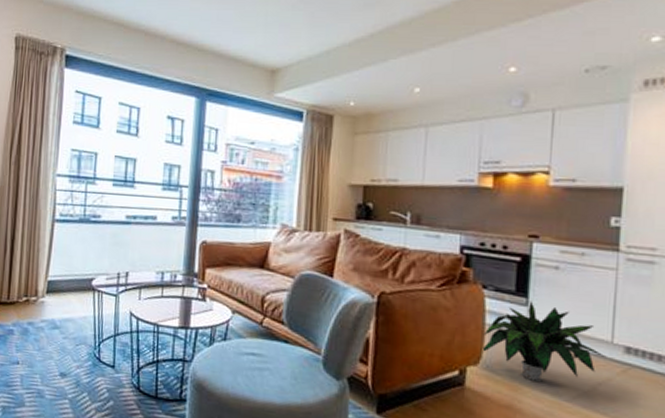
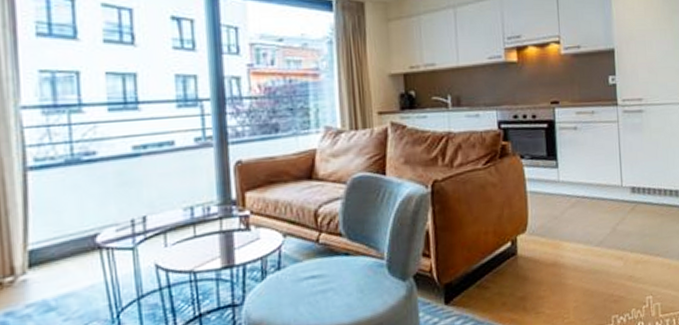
potted plant: present [482,301,605,382] -> none [526,162,619,235]

